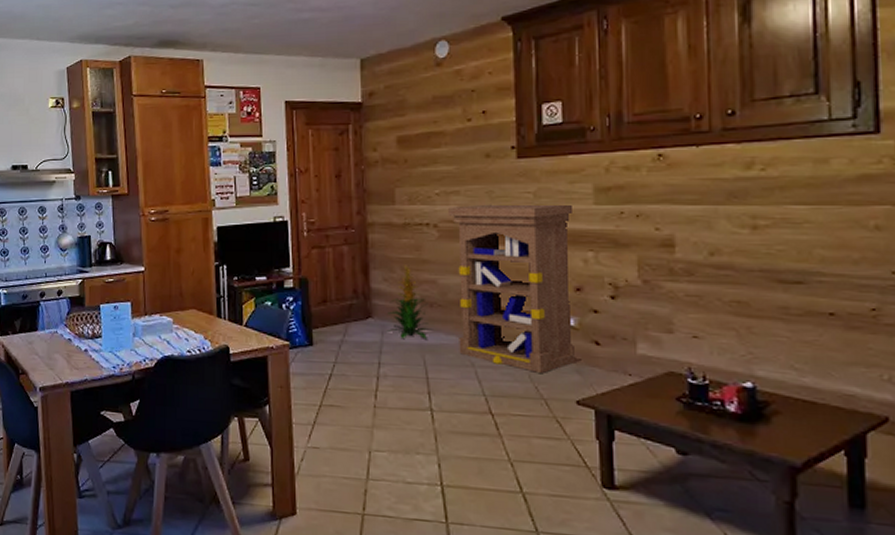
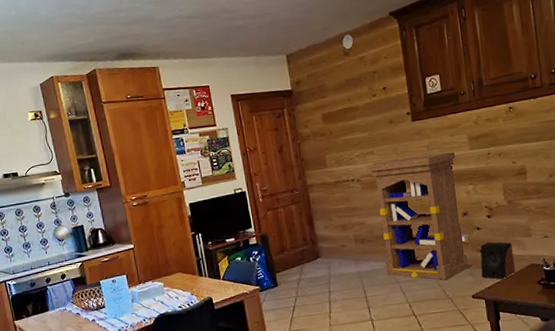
indoor plant: present [386,265,432,339] -> none [331,213,365,270]
speaker: none [592,331,644,387] -> present [480,242,516,280]

